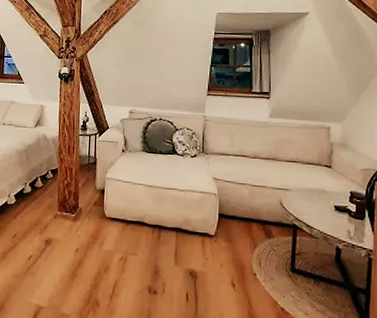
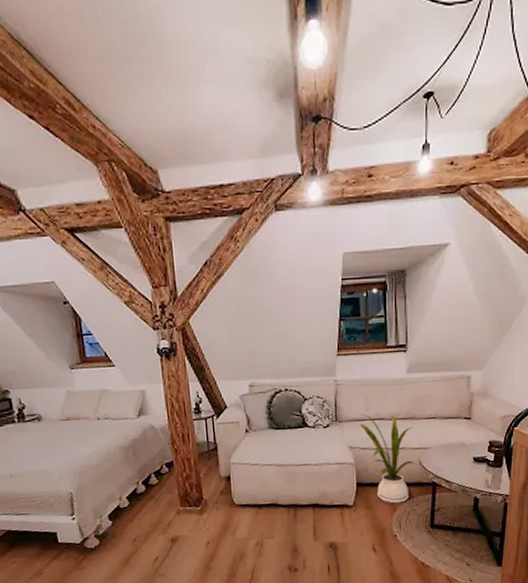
house plant: none [225,149,279,241] -> present [360,414,418,504]

